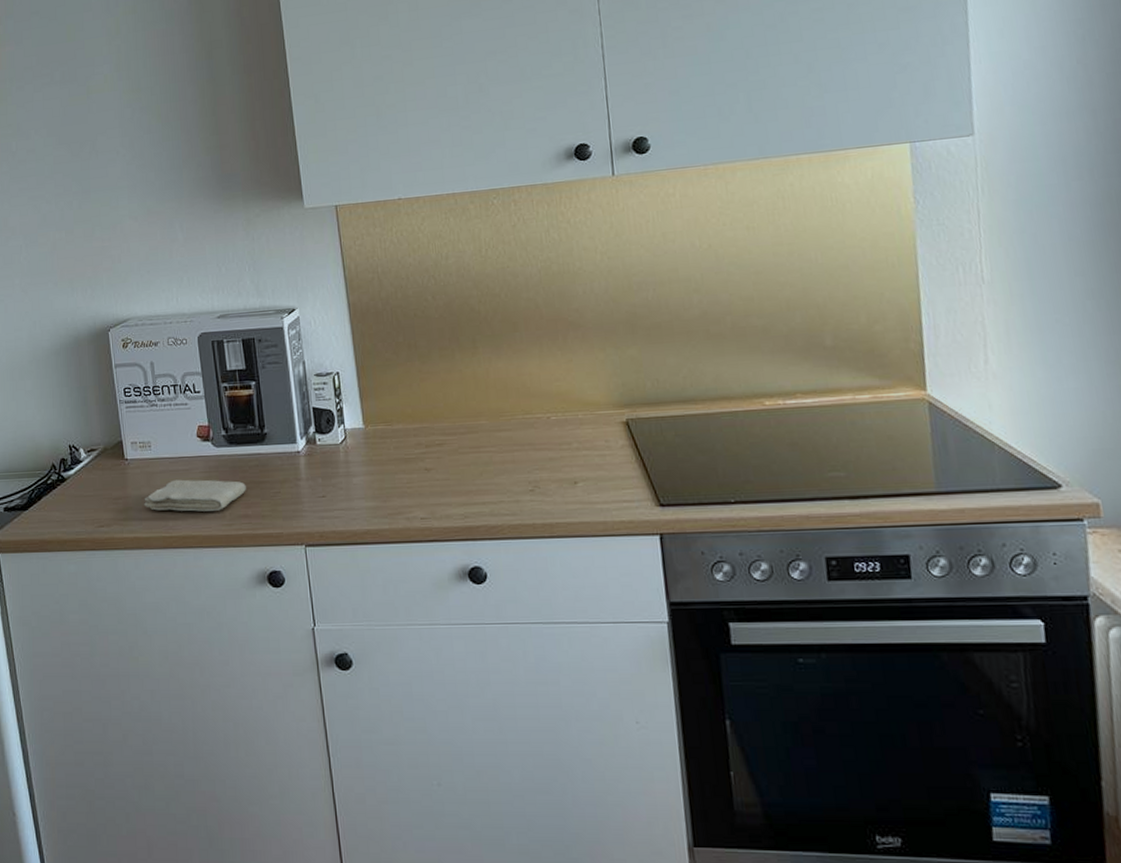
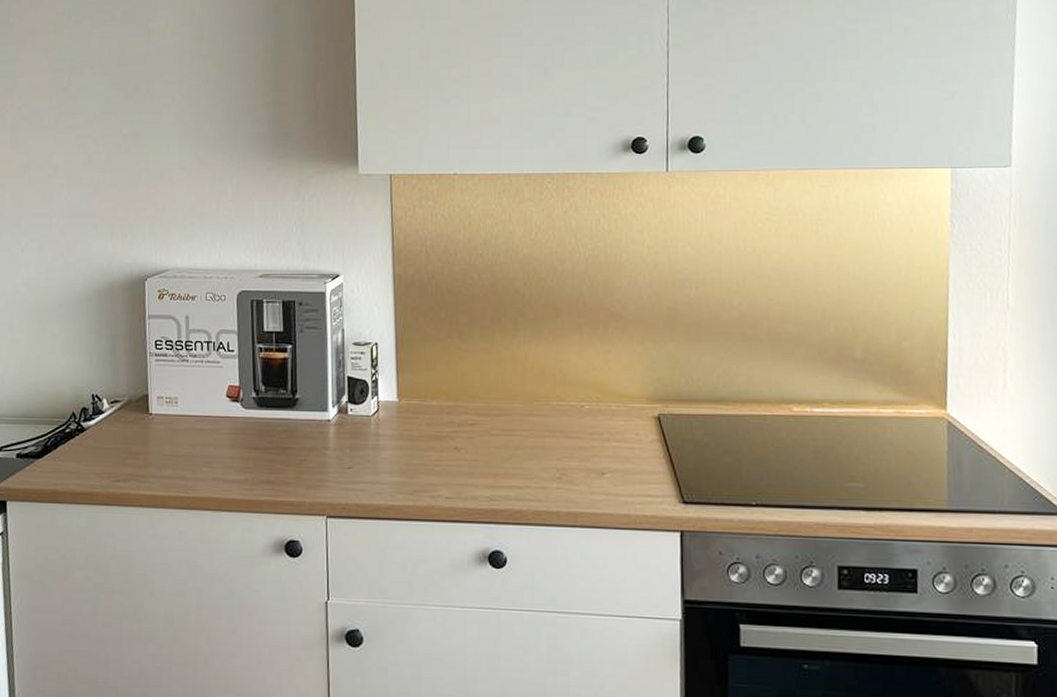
washcloth: present [144,479,246,512] -> none [164,439,272,474]

